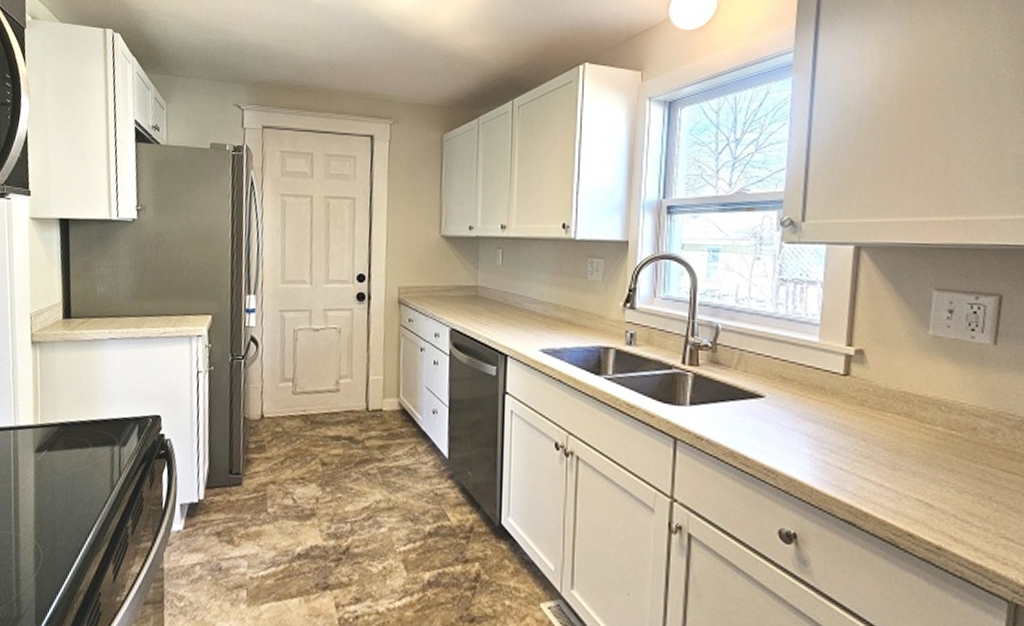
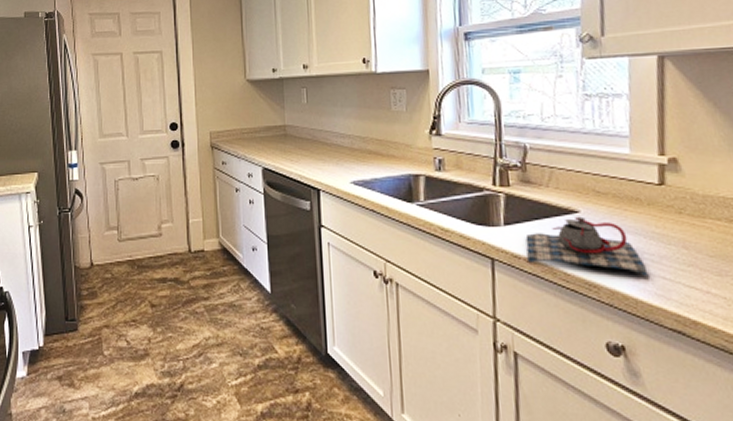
teapot: none [710,401,826,466] -> present [526,216,649,276]

